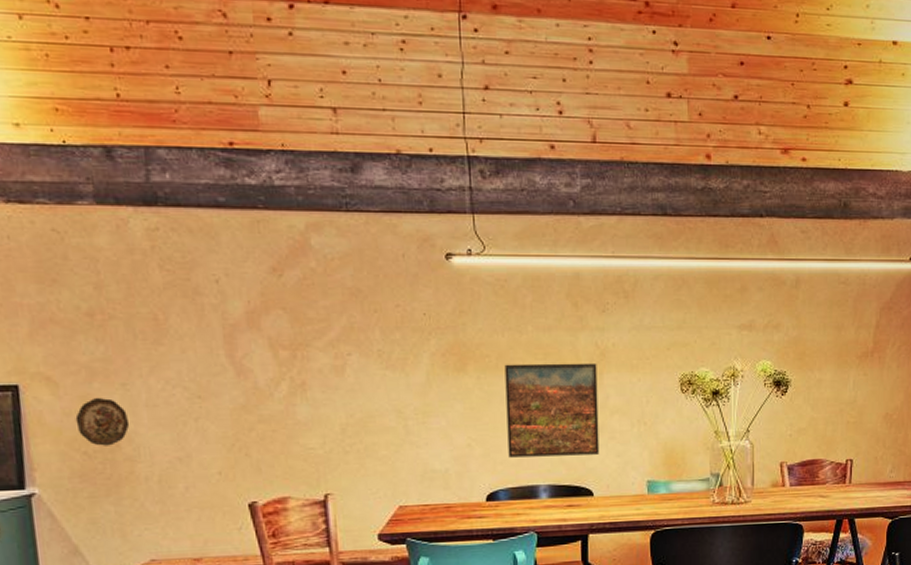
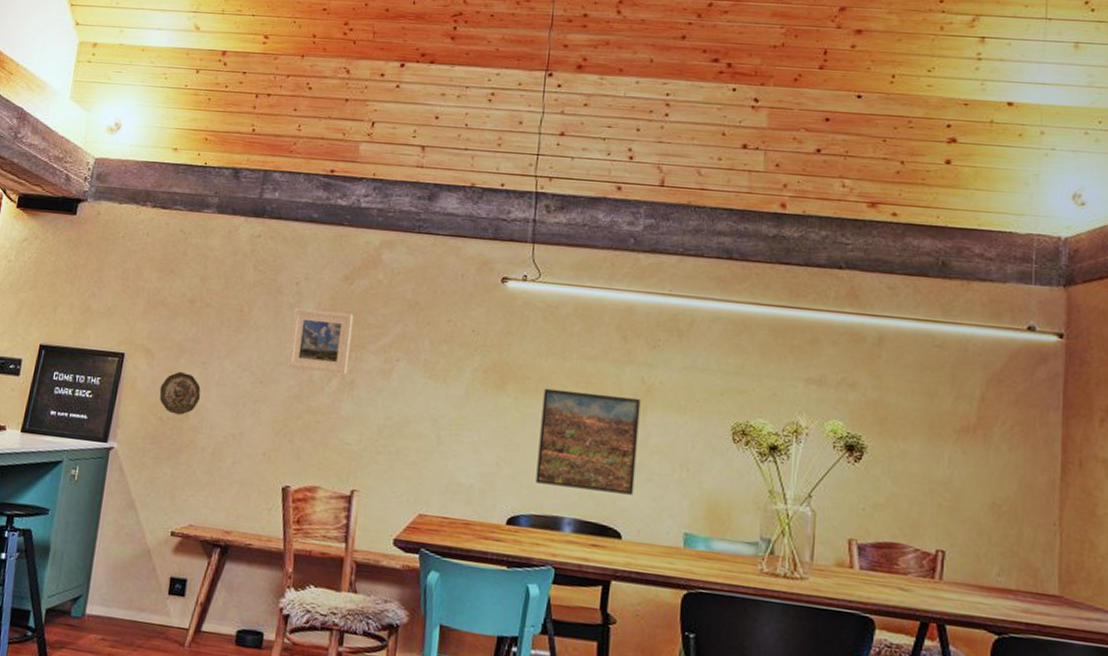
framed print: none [219,309,296,378] -> present [287,307,354,375]

